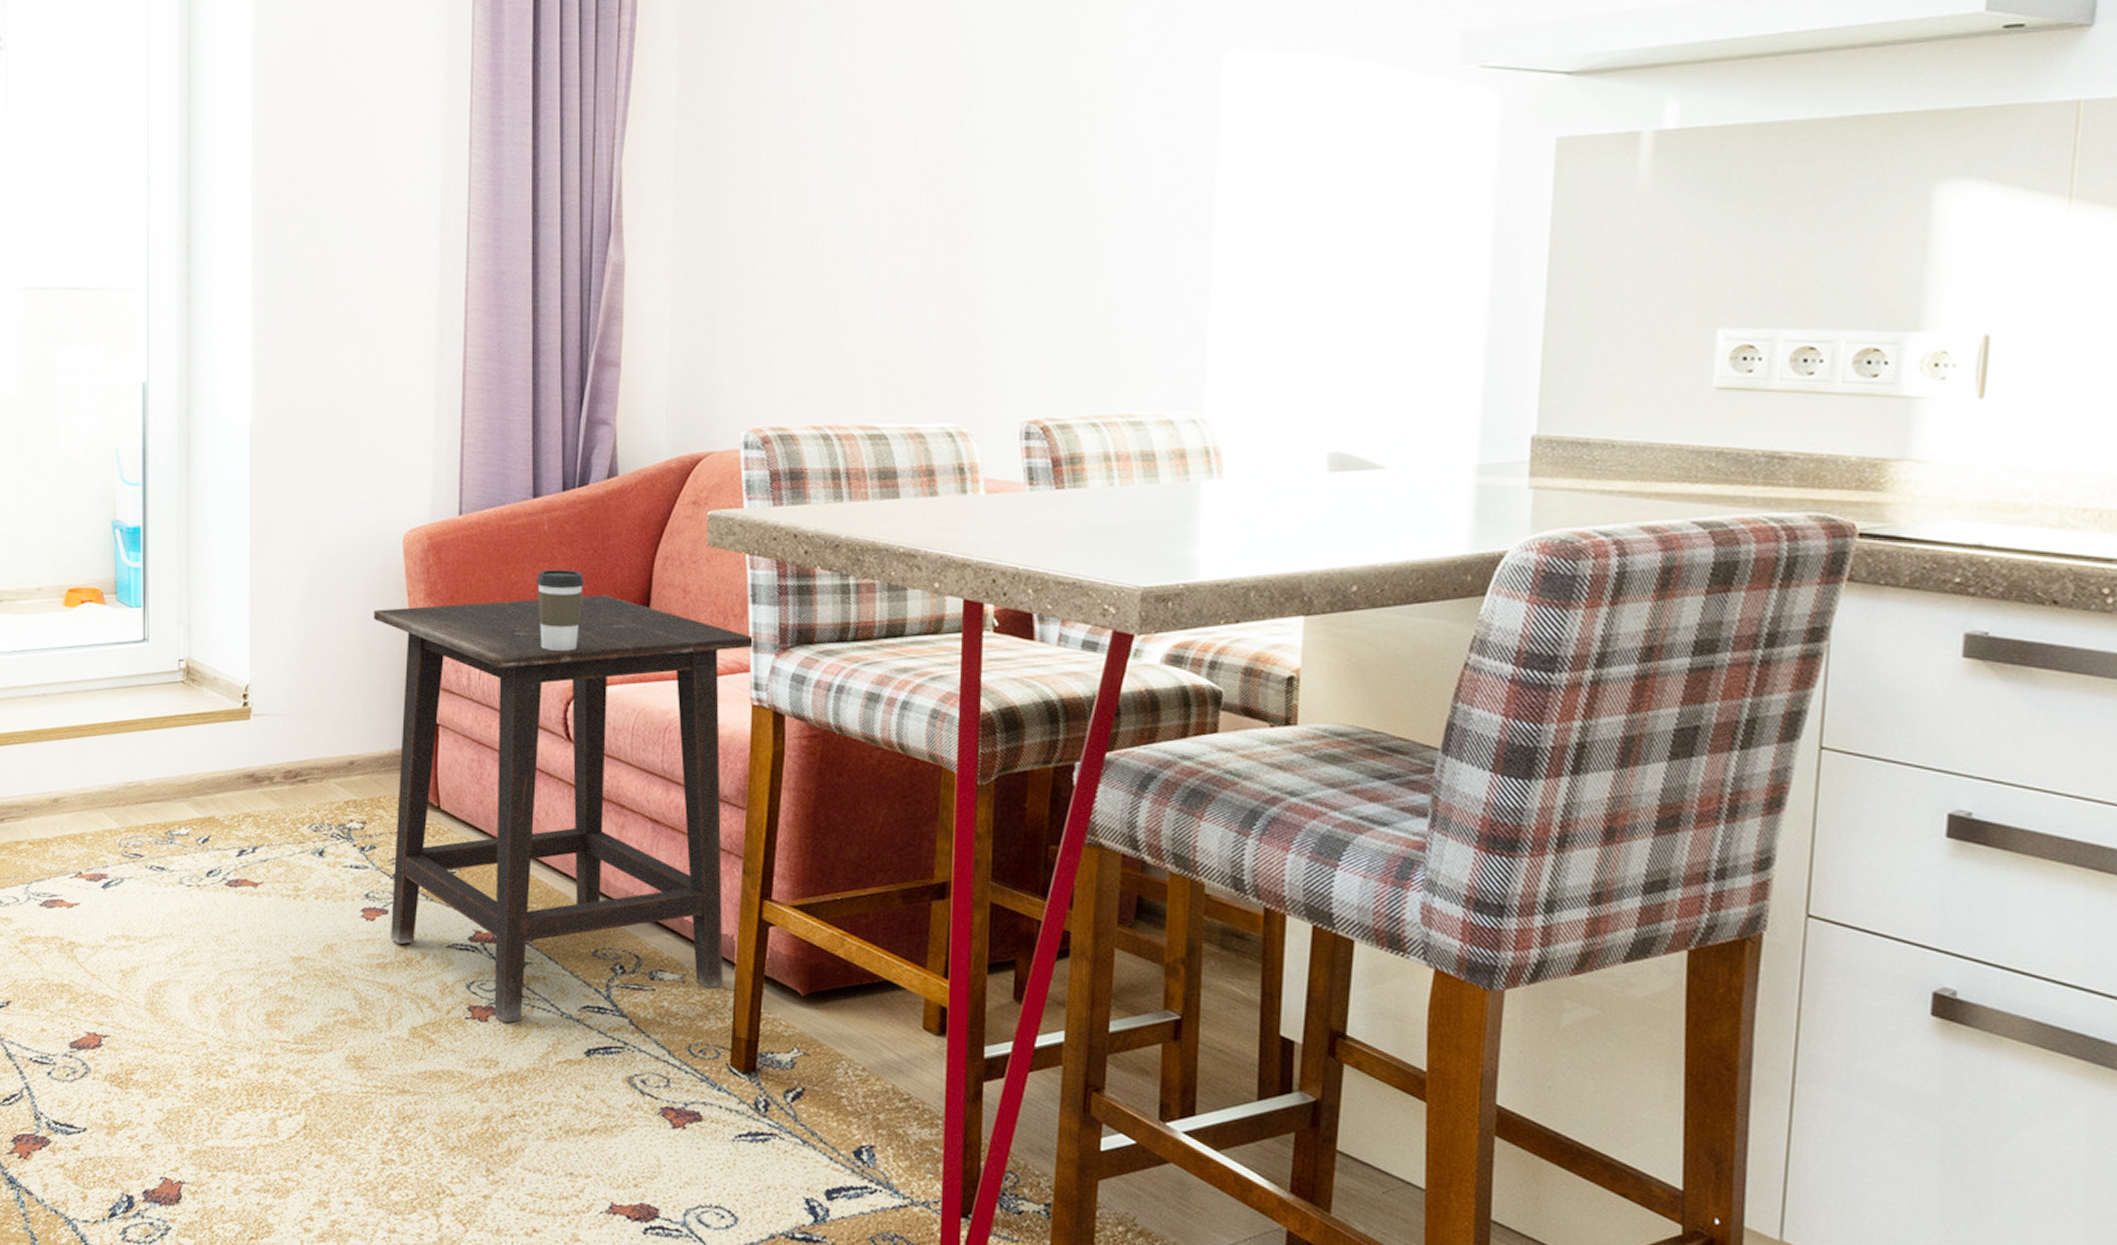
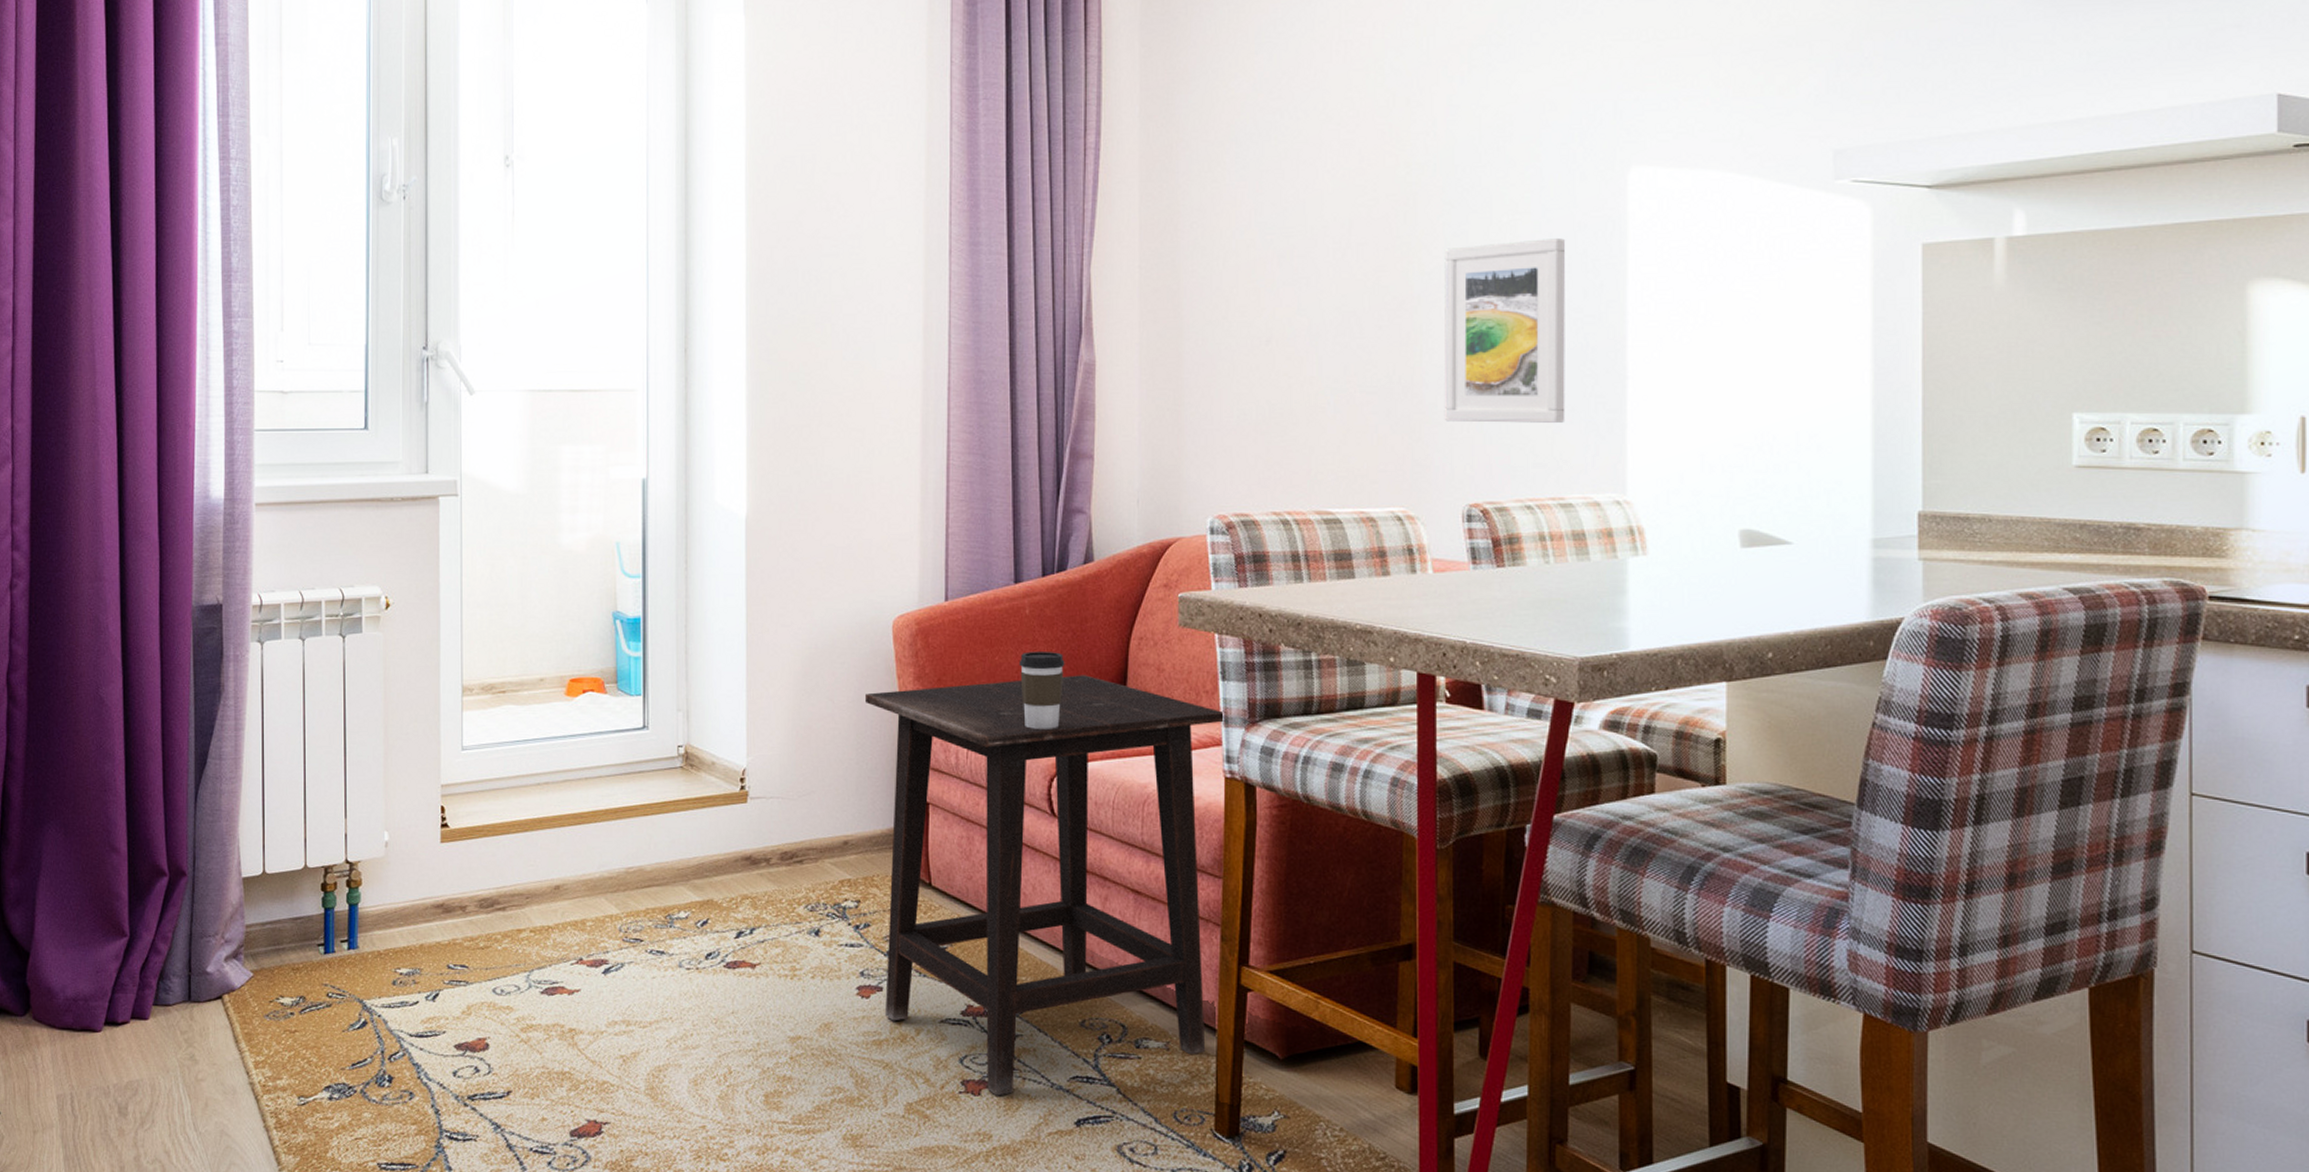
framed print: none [1004,130,1148,333] -> present [1444,238,1565,423]

